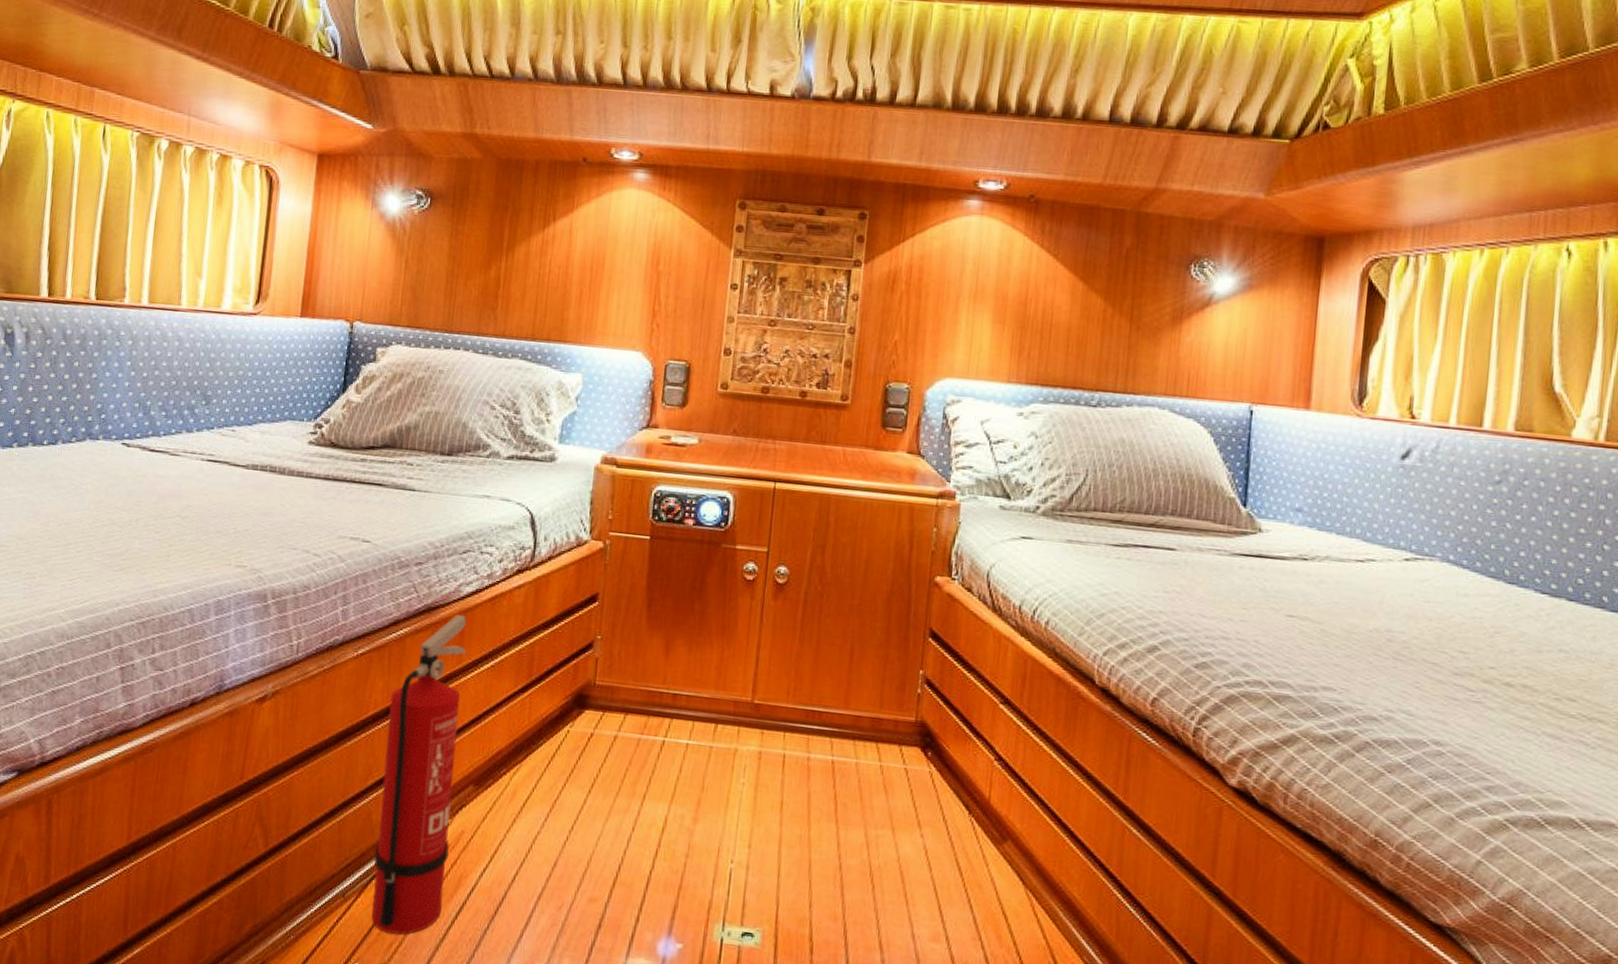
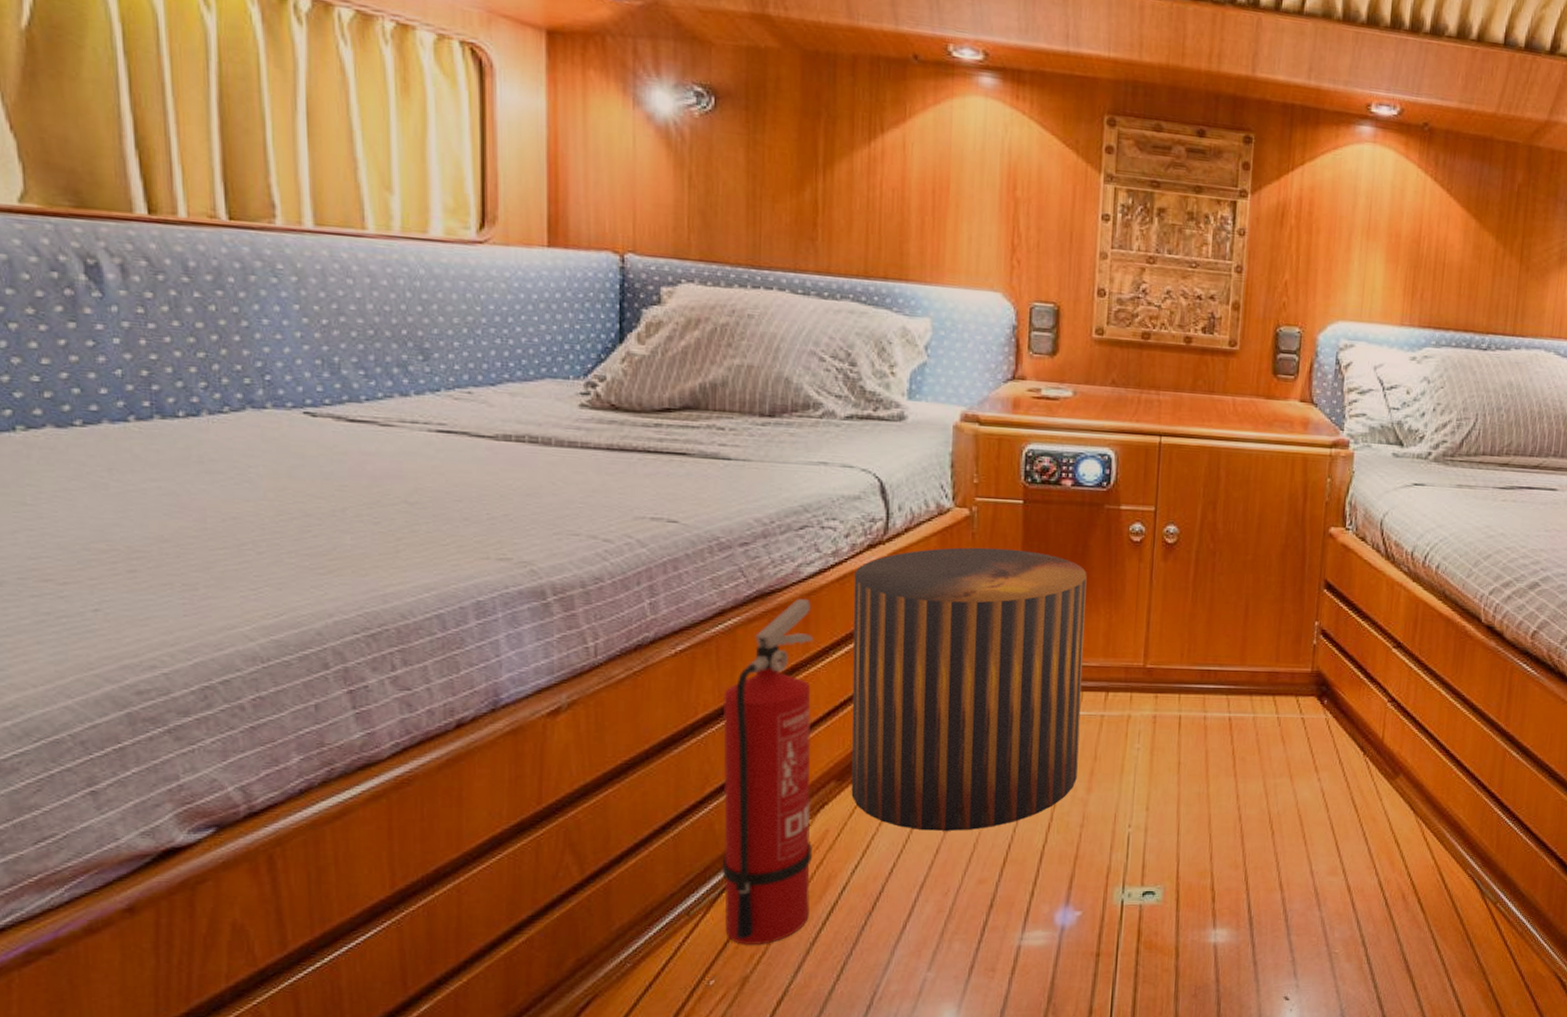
stool: none [485,576,703,847] -> present [851,547,1087,831]

